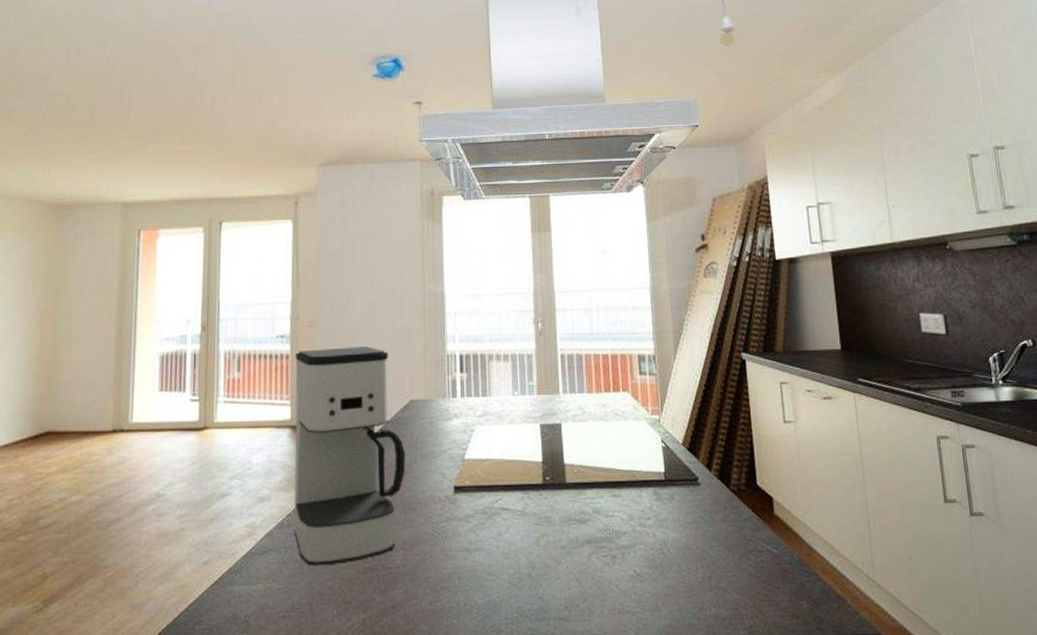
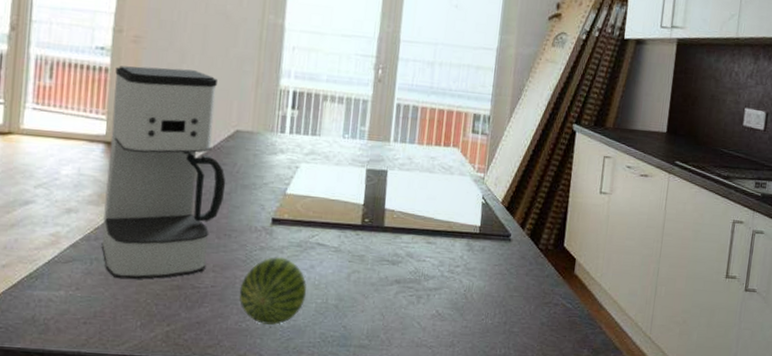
fruit: none [430,527,498,602] -> present [239,257,307,325]

